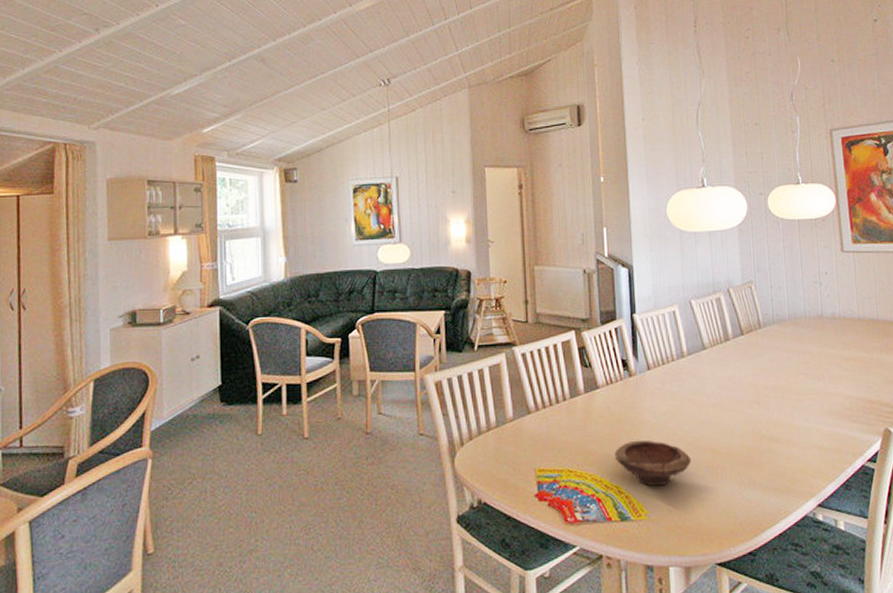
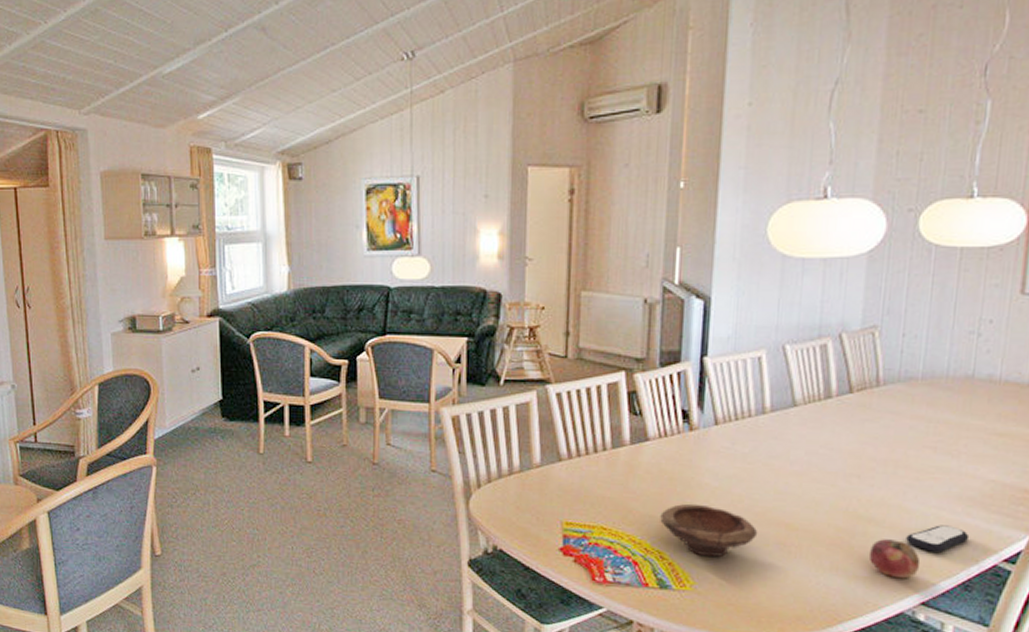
fruit: none [774,453,812,486] -> present [868,539,921,579]
remote control: none [799,436,842,460] -> present [906,525,970,553]

